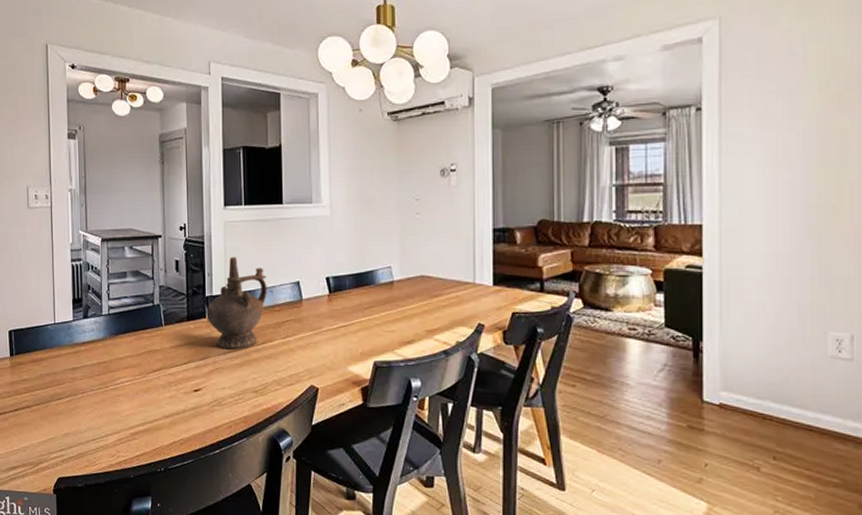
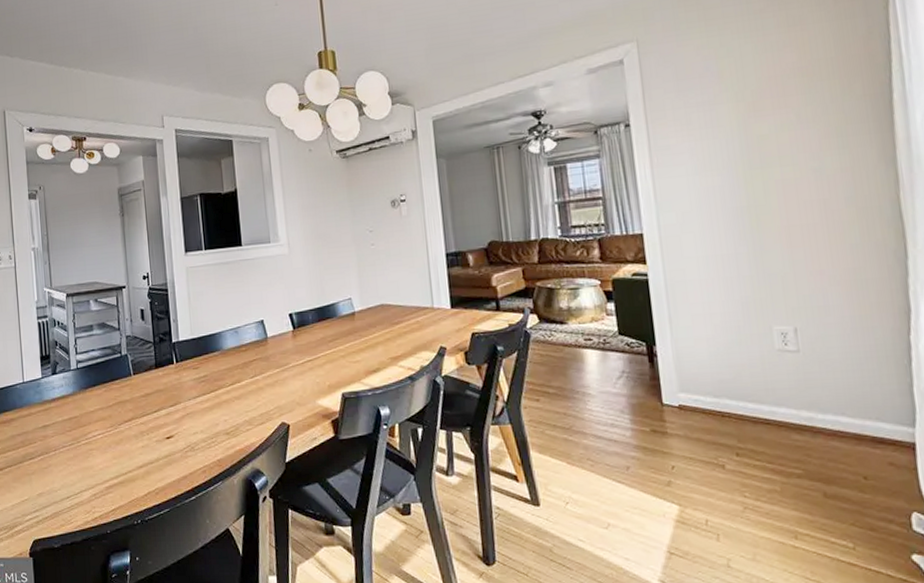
ceremonial vessel: present [206,257,267,350] -> none [174,301,233,394]

